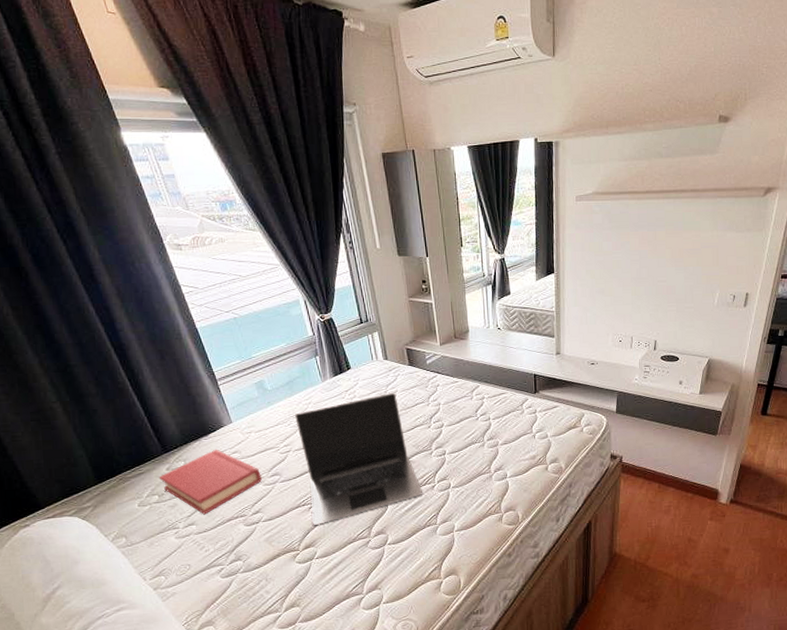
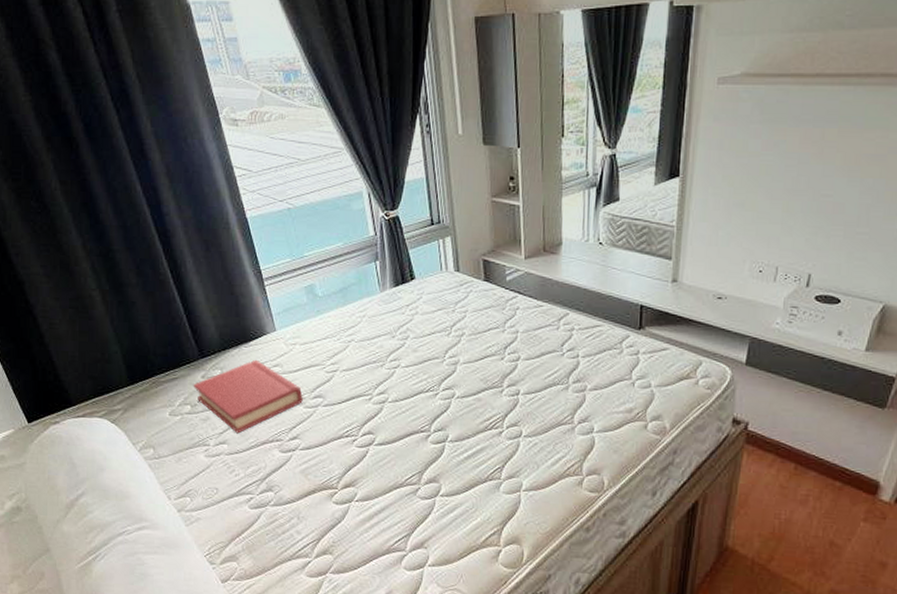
laptop: present [295,392,423,526] -> none [346,312,488,463]

